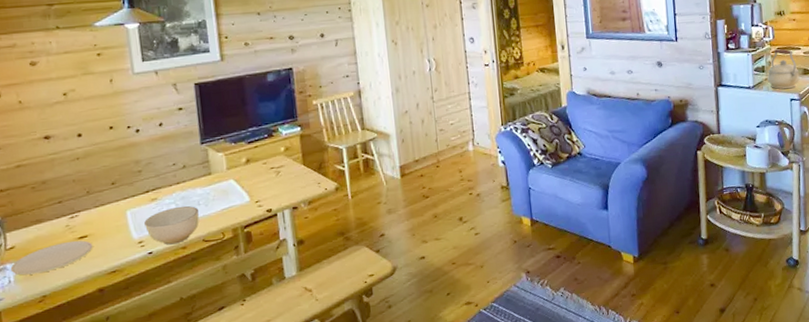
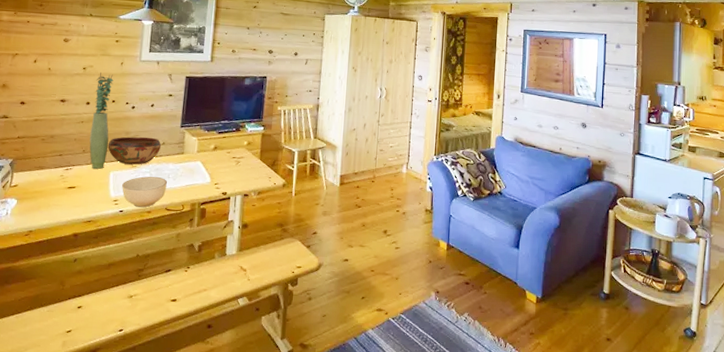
plate: present [10,240,93,276] -> none [10,189,78,211]
vase: none [83,96,119,211] -> present [89,73,114,169]
decorative bowl: none [116,162,183,199] -> present [107,136,162,165]
kettle: present [767,48,800,89] -> none [683,129,715,168]

